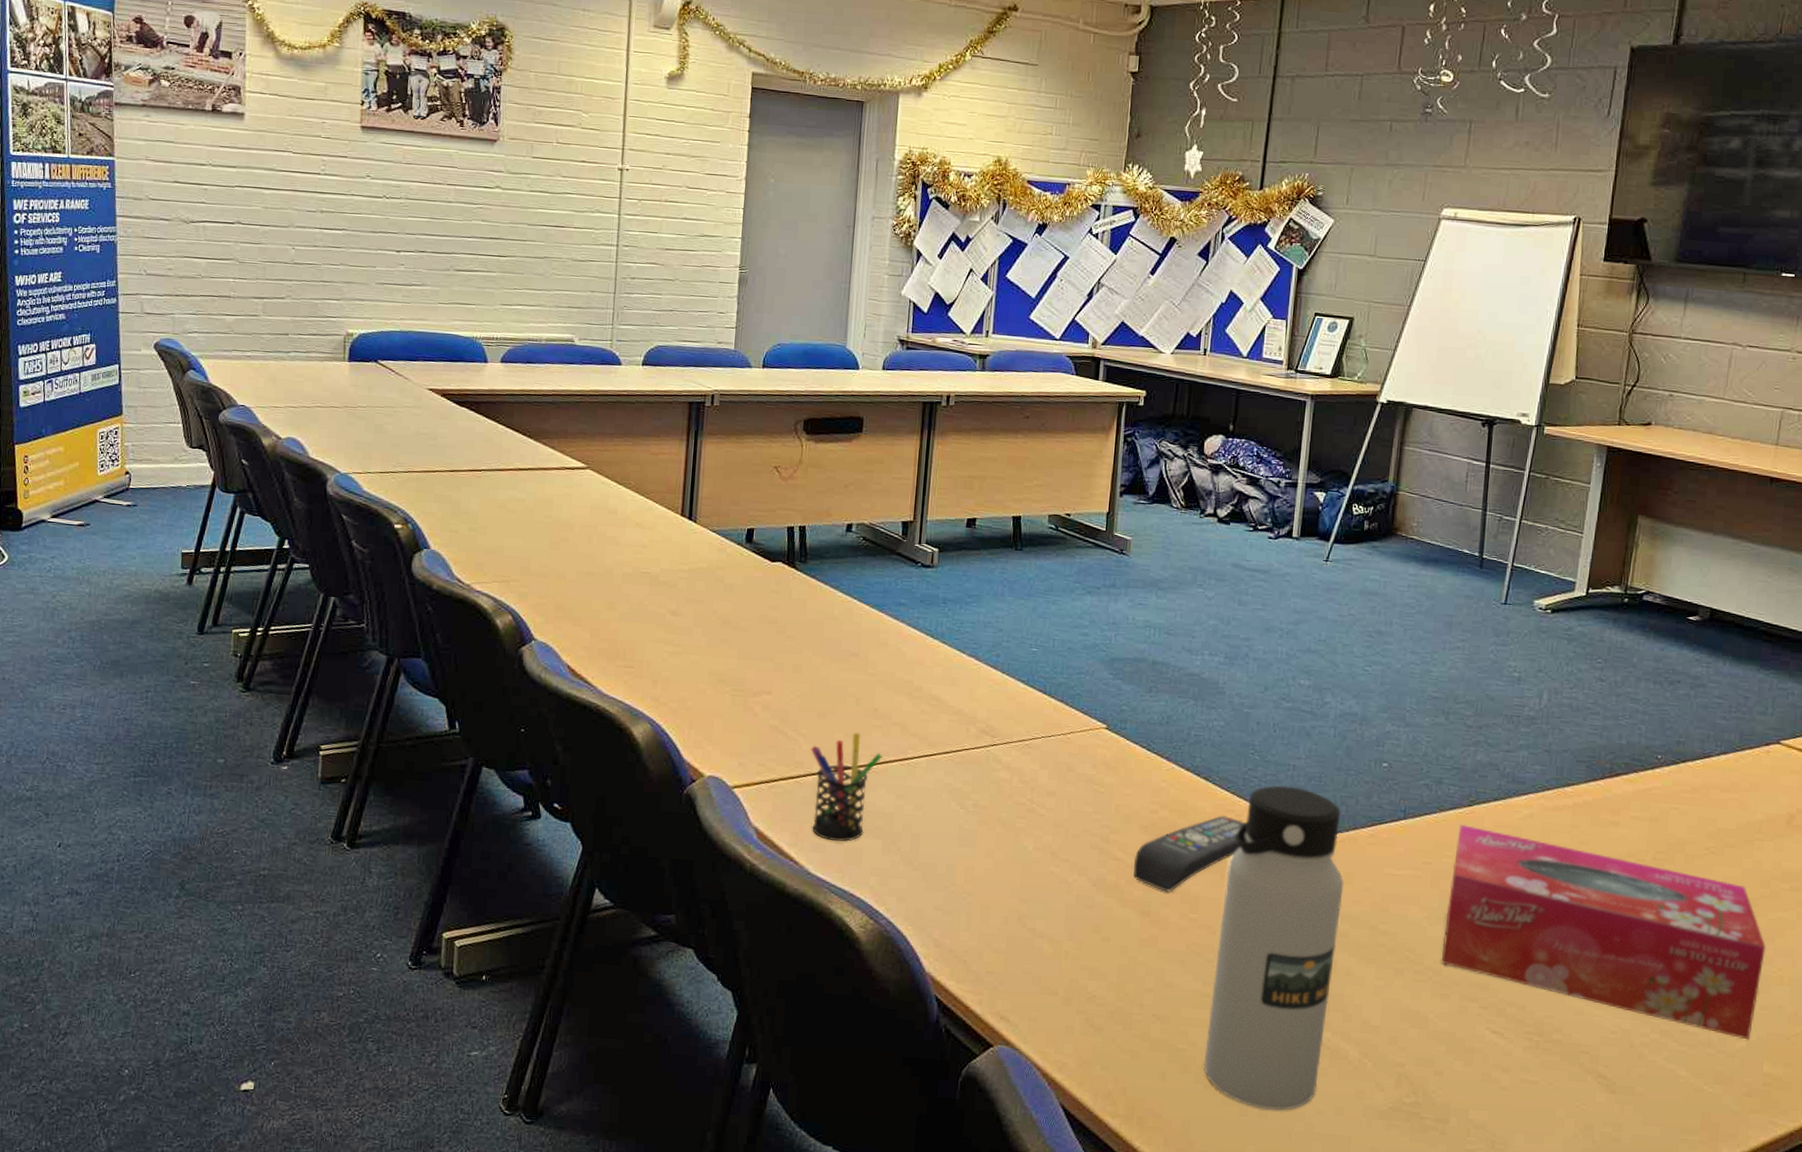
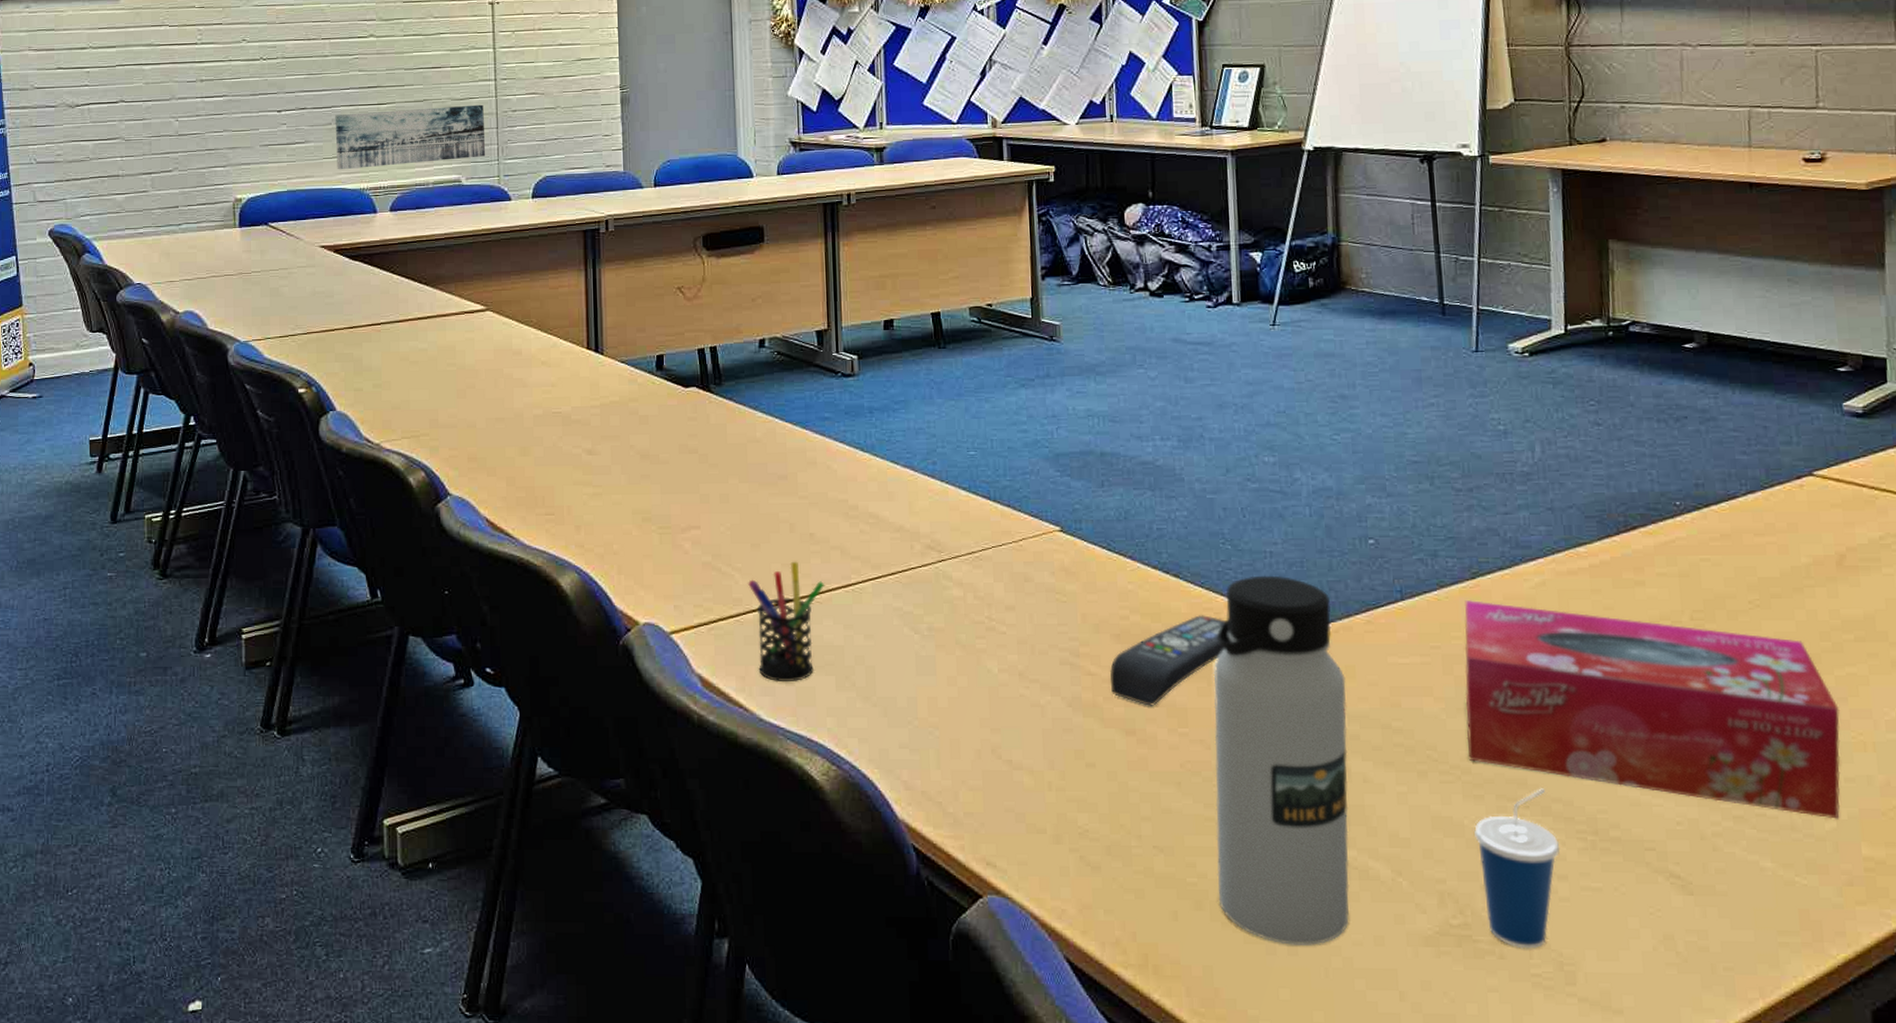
wall art: none [451,262,603,320] -> present [335,104,486,170]
cup: none [1436,993,1509,1129] -> present [1474,788,1560,949]

